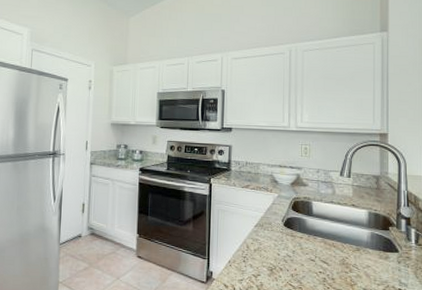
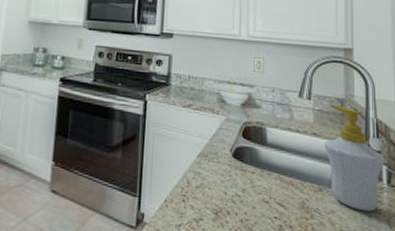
soap bottle: none [362,181,415,266] -> present [324,105,386,212]

